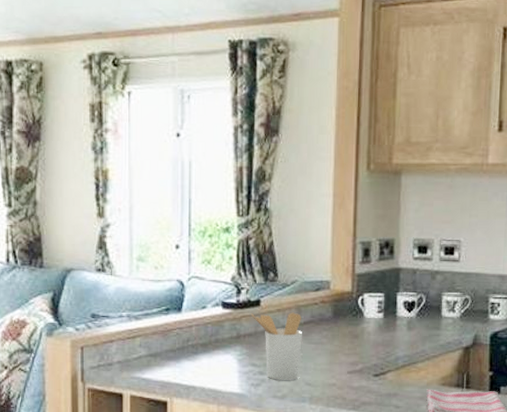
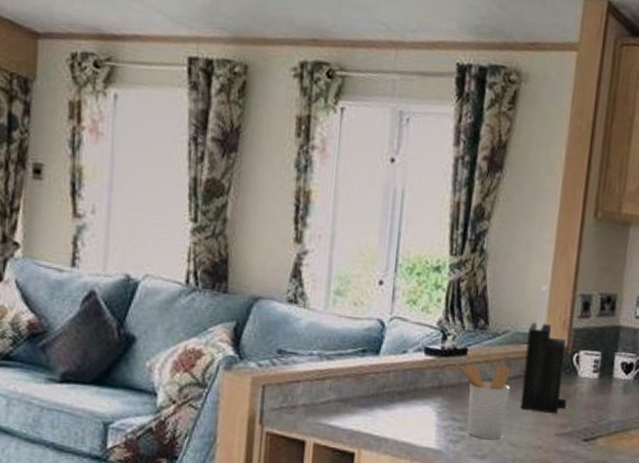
knife block: none [313,237,356,354] -> present [520,285,567,414]

